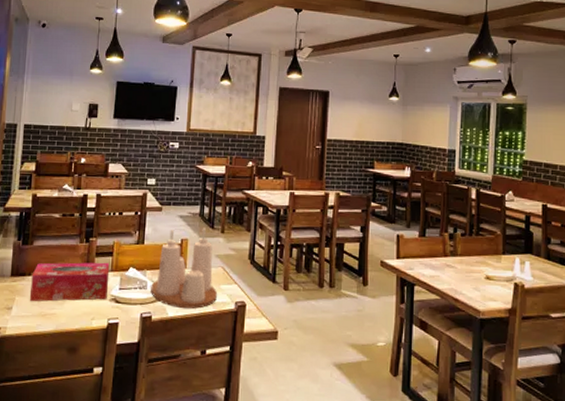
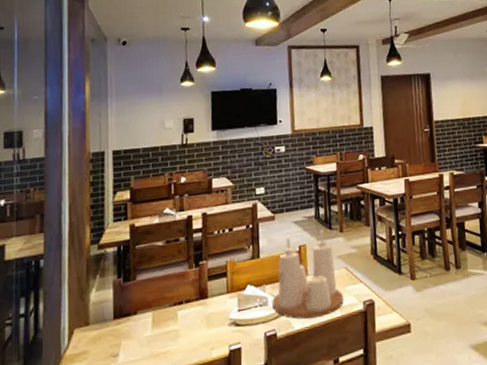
tissue box: present [30,262,110,302] -> none [138,284,226,342]

